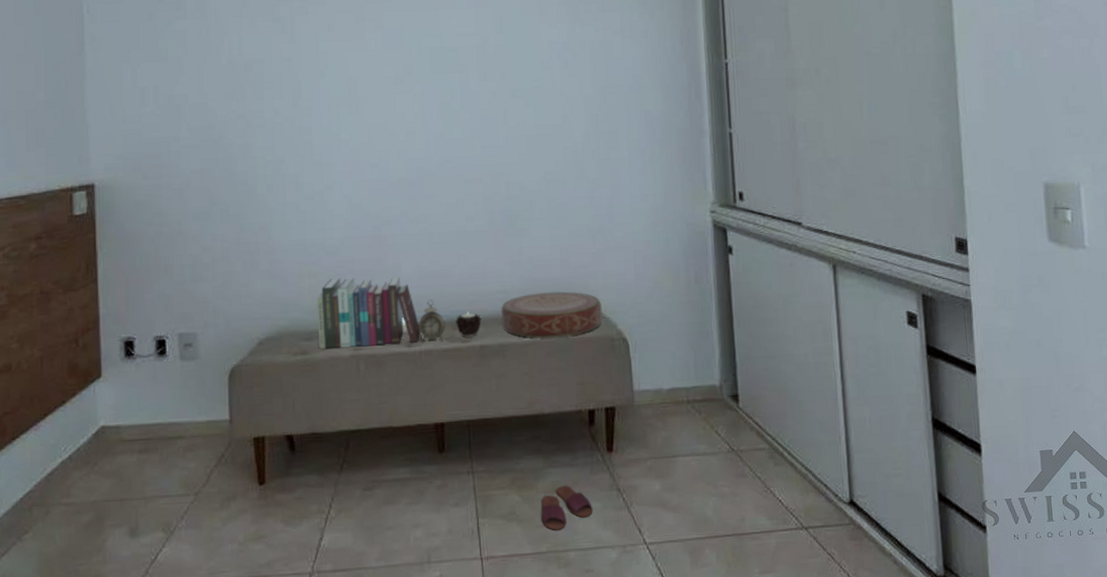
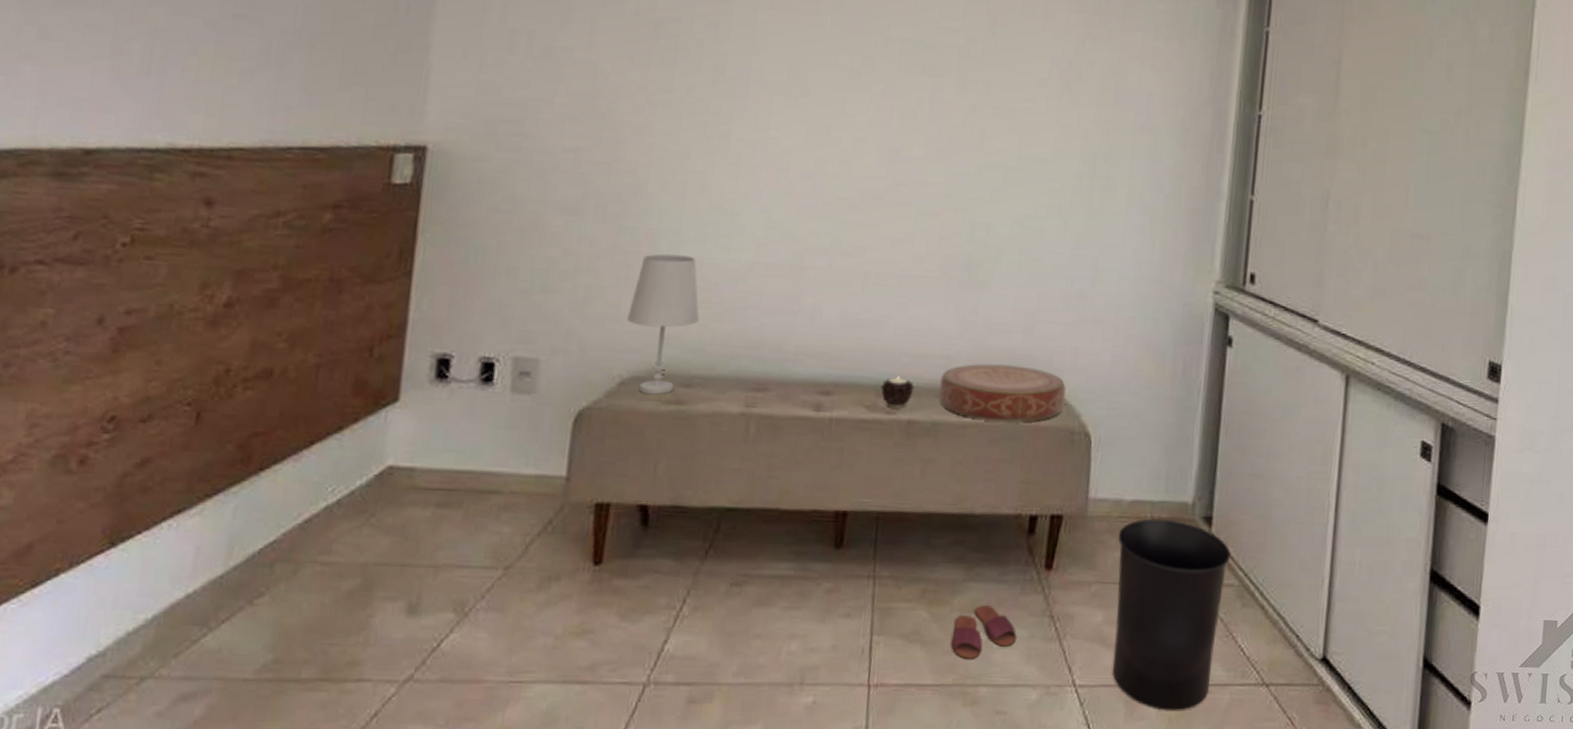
table lamp: none [257,239,309,350] -> present [627,253,699,396]
books: present [317,276,421,350] -> none [700,312,835,407]
alarm clock: present [418,300,445,342] -> none [832,355,868,408]
waste bin: none [662,400,759,556] -> present [1112,518,1231,710]

